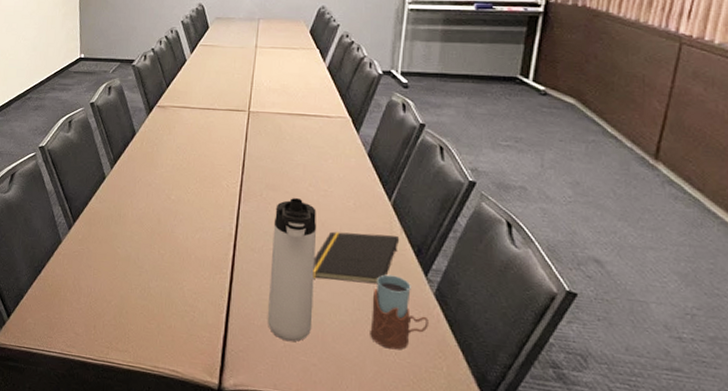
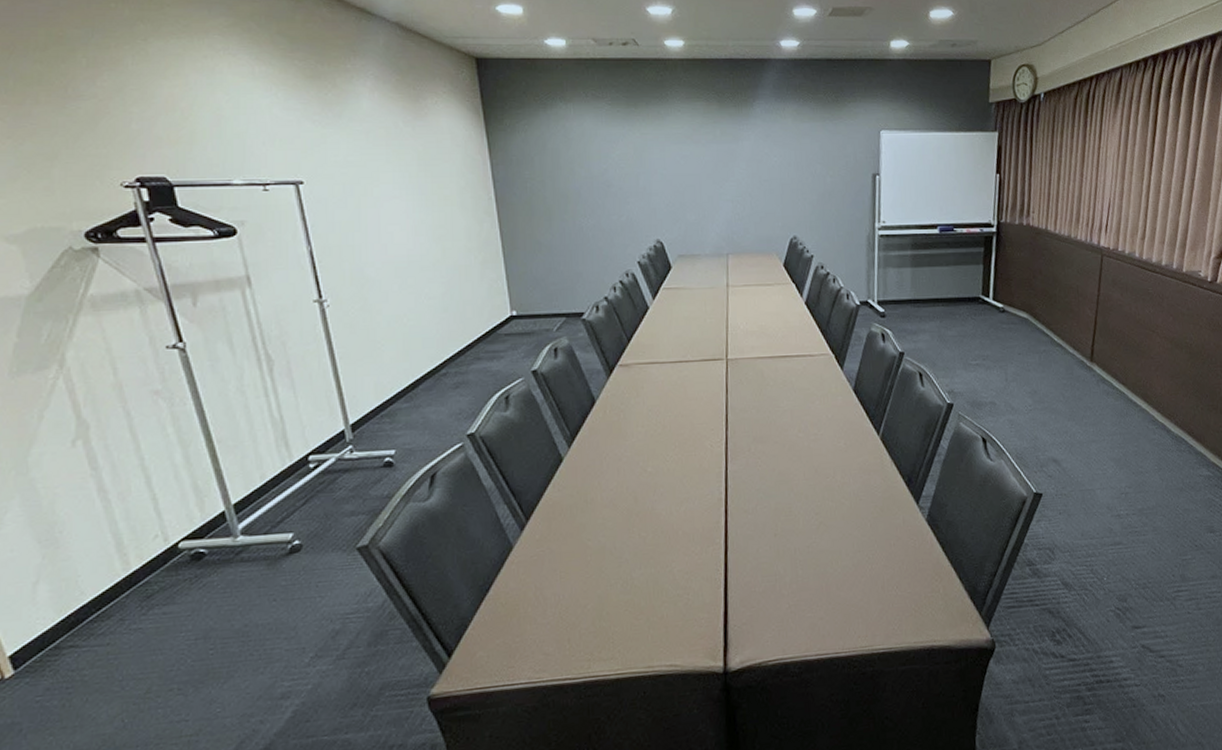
thermos bottle: present [267,198,317,342] -> none [765,447,816,602]
notepad: present [313,231,400,285] -> none [810,468,891,529]
drinking glass: present [370,274,429,350] -> none [870,509,924,584]

